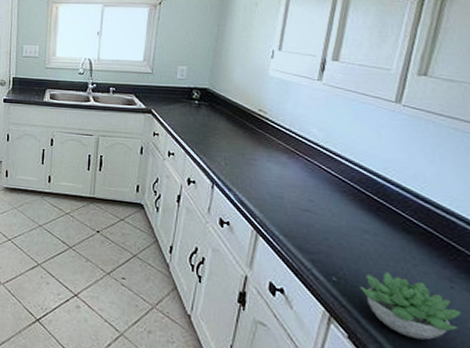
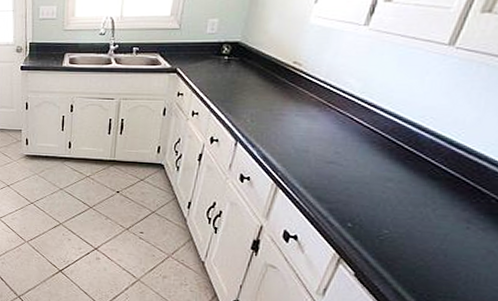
succulent plant: present [360,272,461,340] -> none [374,217,471,275]

